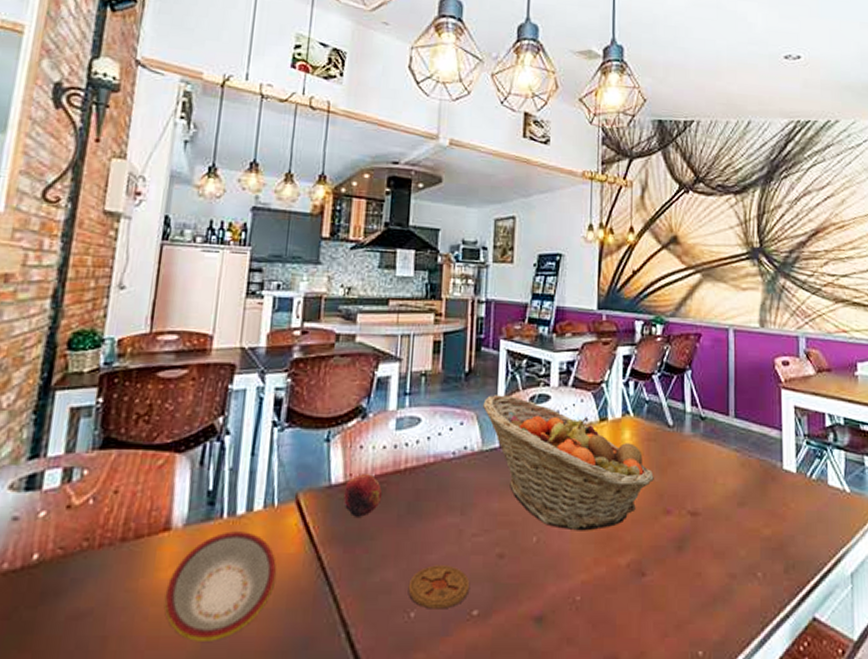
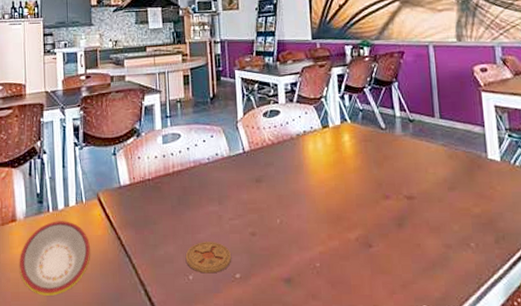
fruit: present [343,474,383,517] -> none [131,177,159,208]
fruit basket: present [483,395,654,531] -> none [227,113,373,214]

